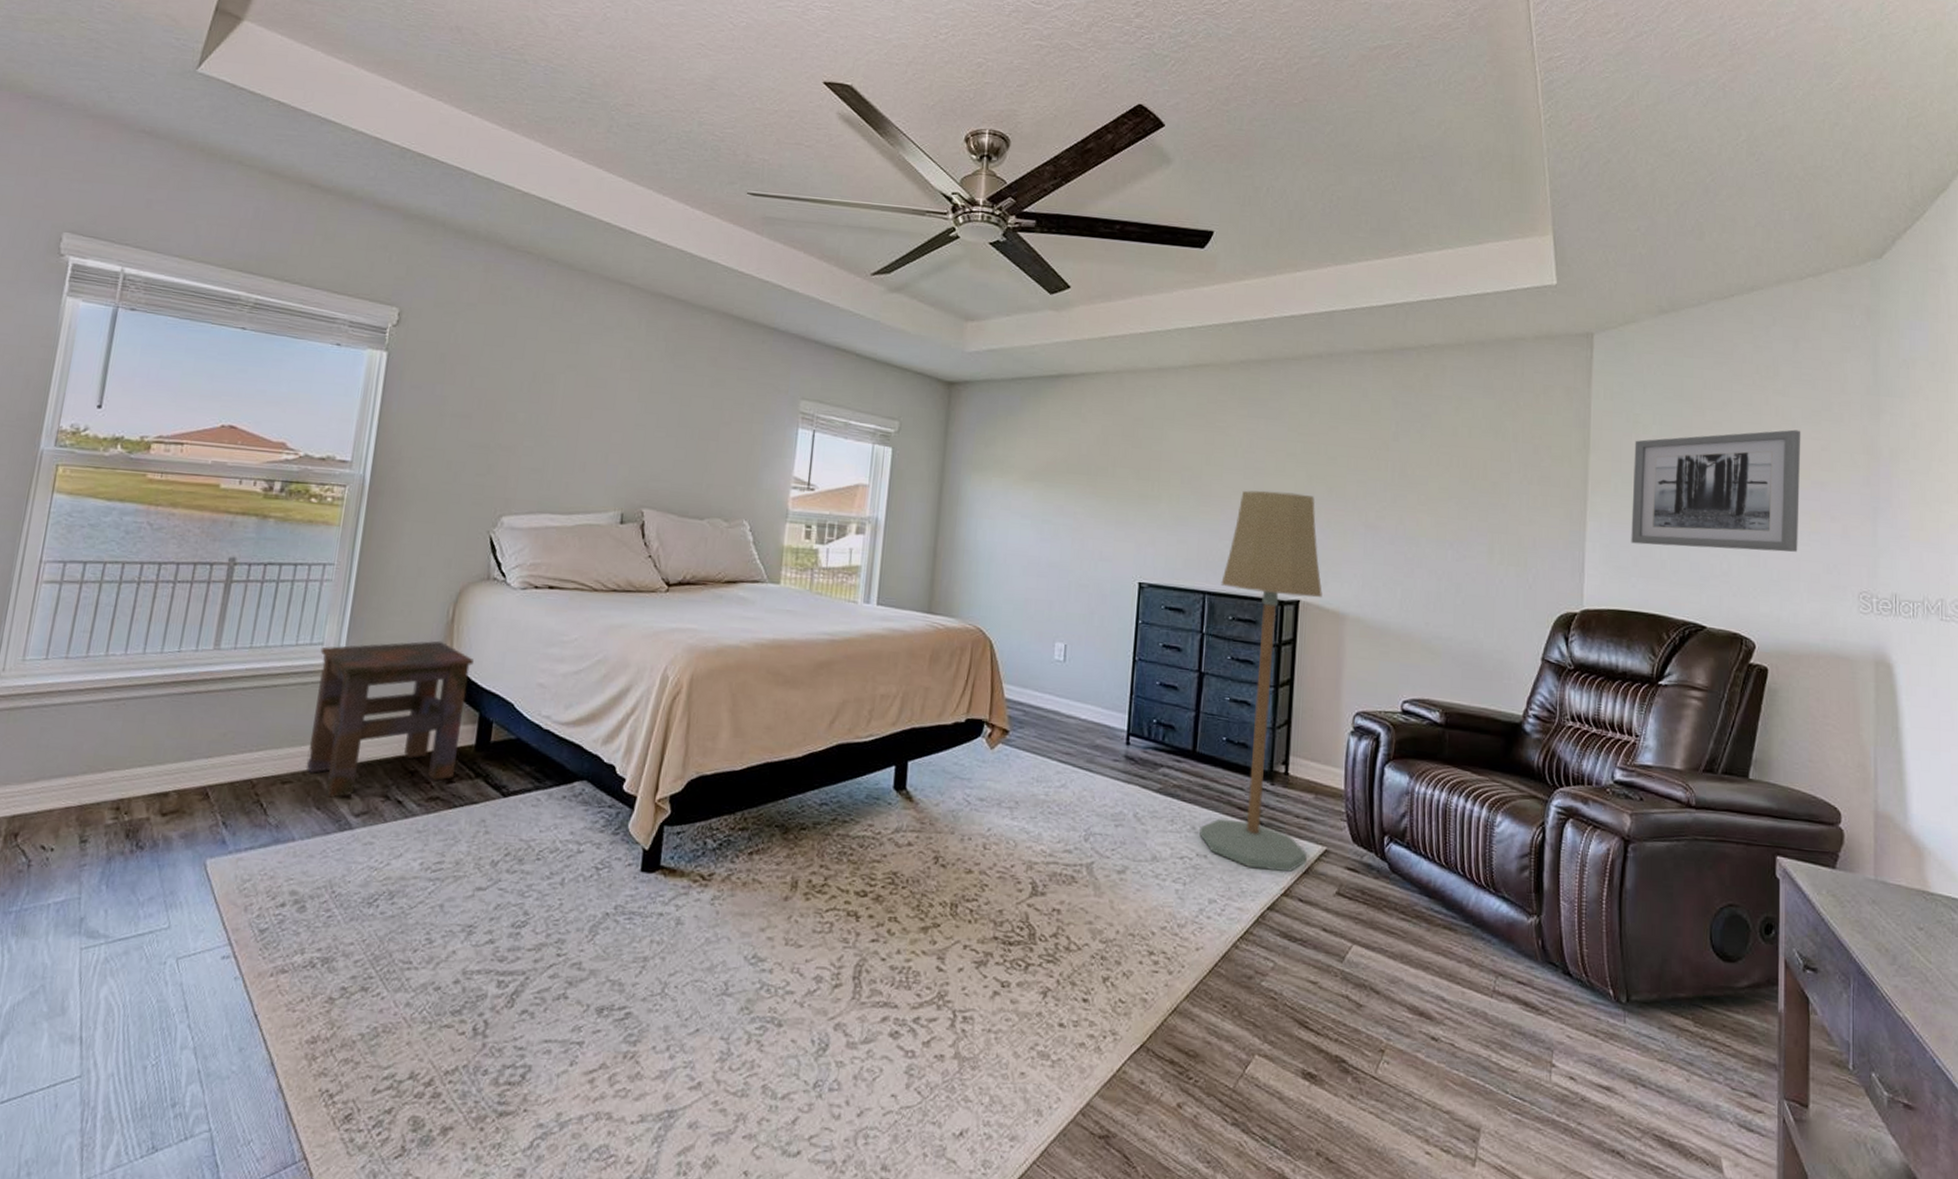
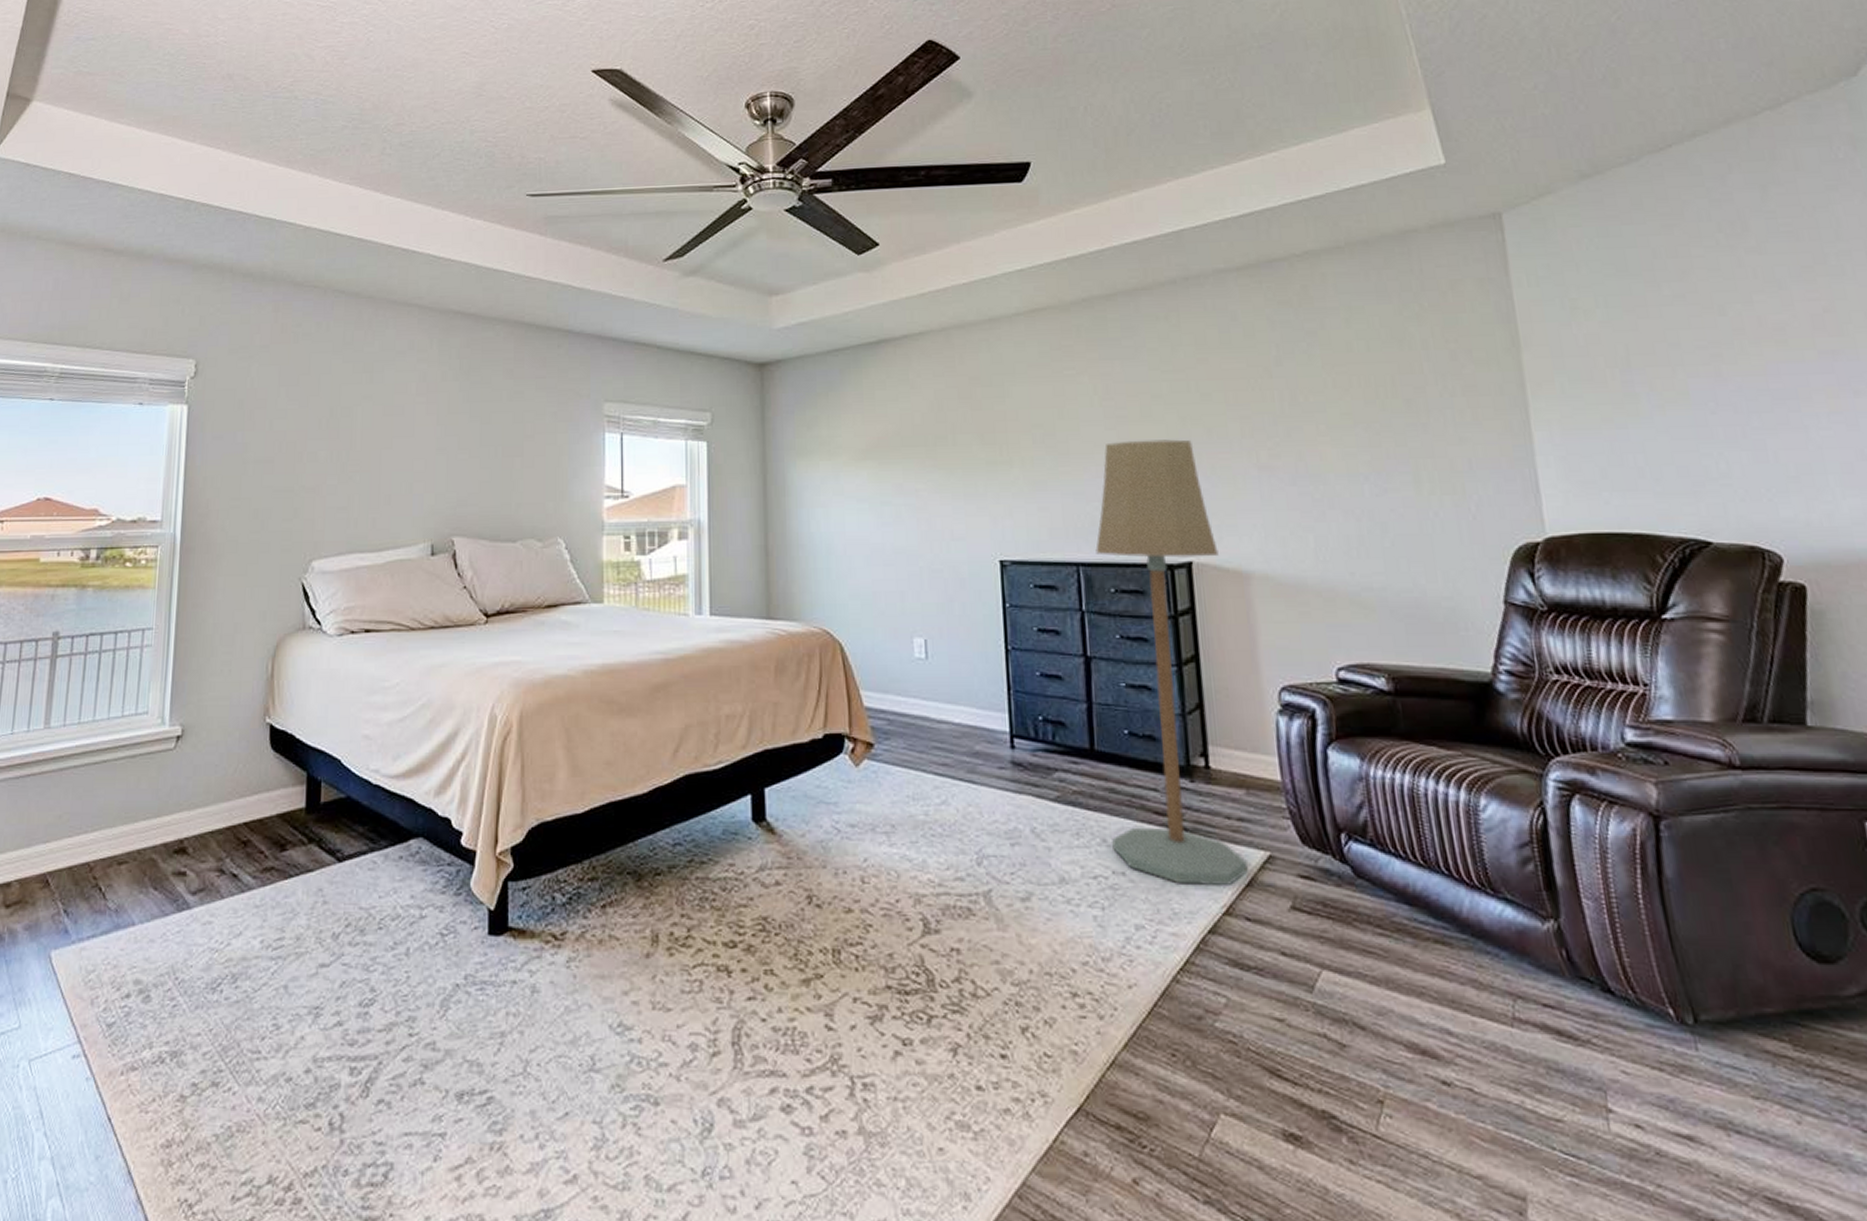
side table: present [306,640,474,798] -> none [140,698,296,876]
wall art: present [1631,429,1801,552] -> none [1576,292,1817,452]

